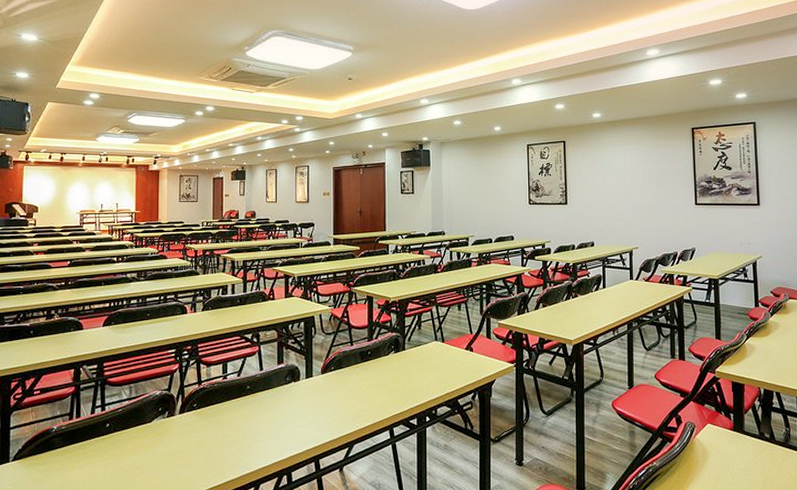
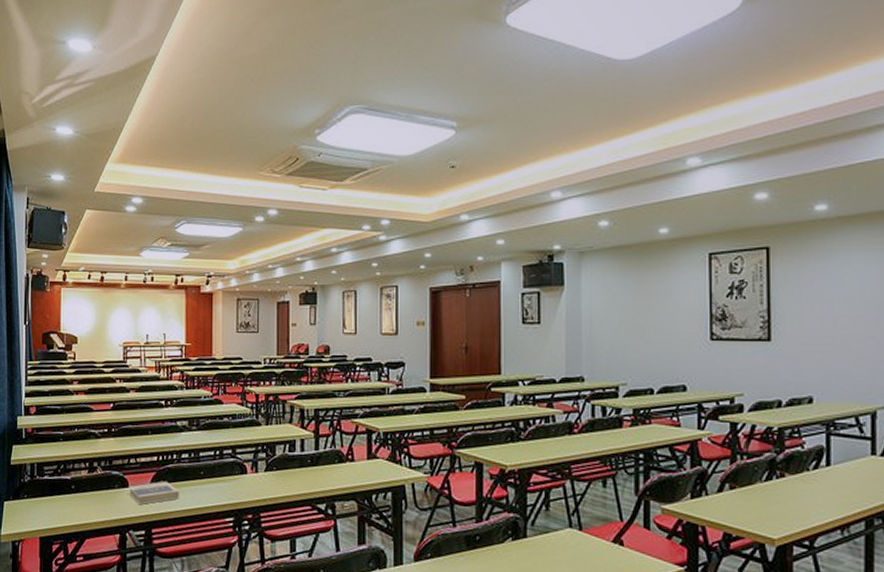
hardback book: none [83,323,128,343] -> present [128,480,179,504]

